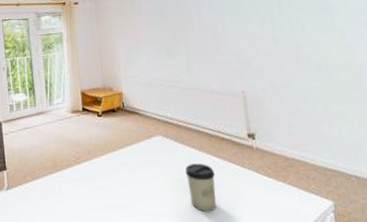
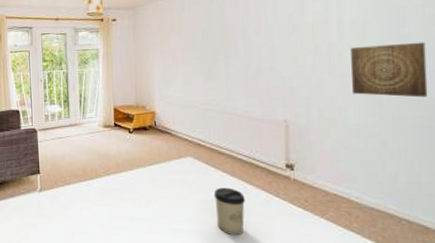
wall art: none [290,12,356,63] -> present [351,42,428,98]

